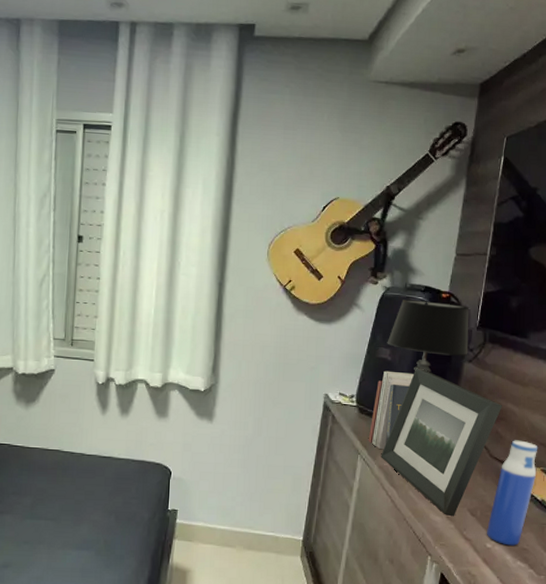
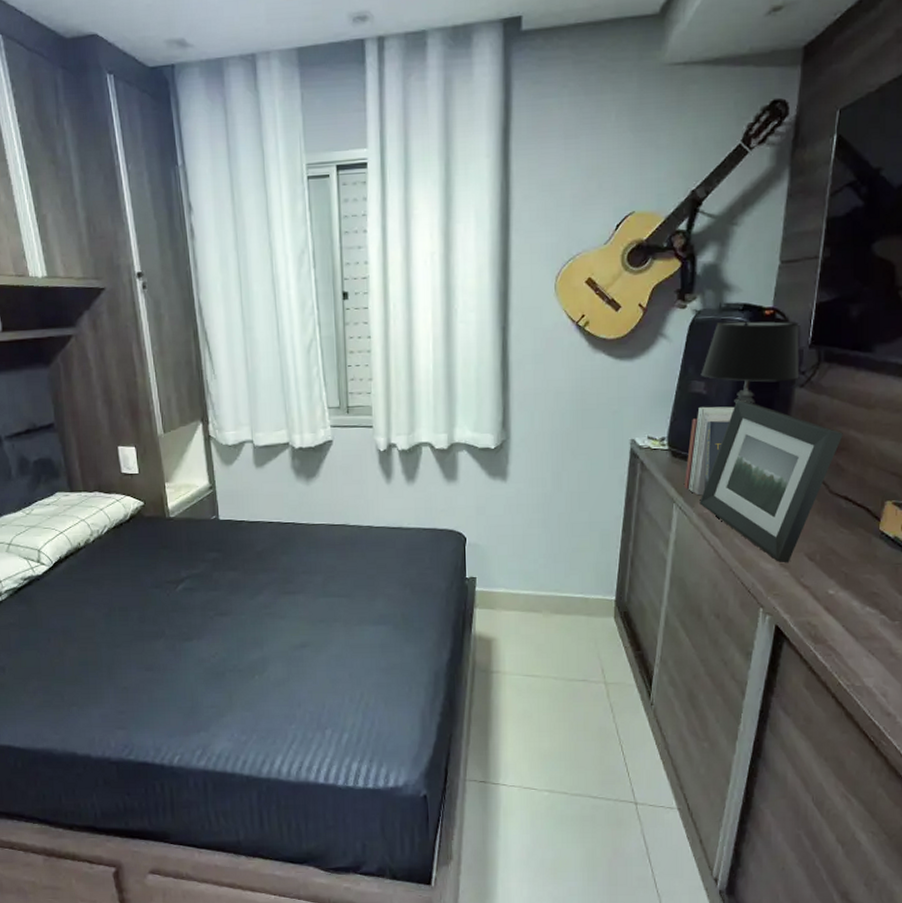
water bottle: present [487,440,538,546] -> none [829,471,889,591]

